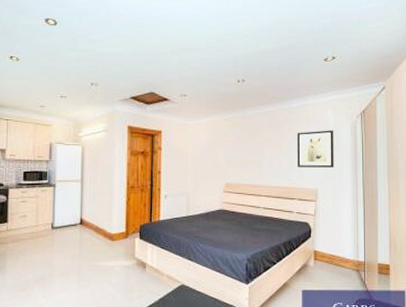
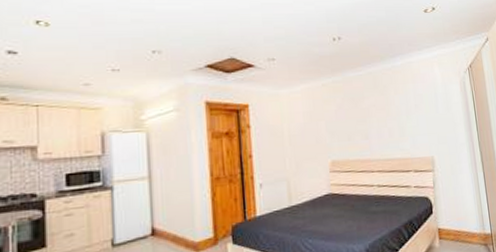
wall art: present [297,130,334,168] -> none [405,89,448,134]

